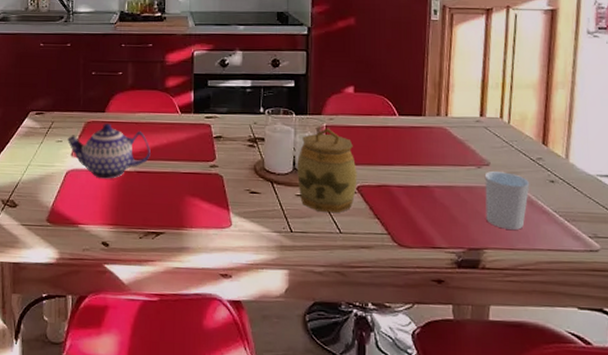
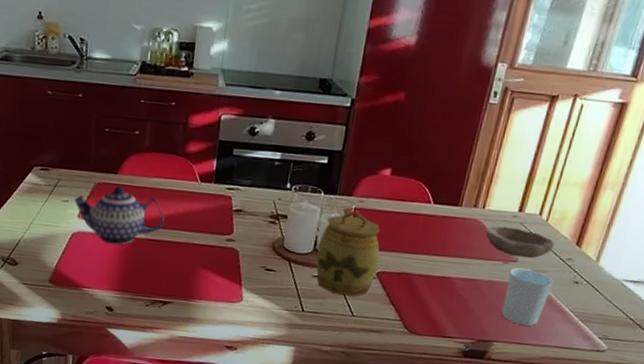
bowl: none [453,132,522,161] -> present [485,226,555,259]

